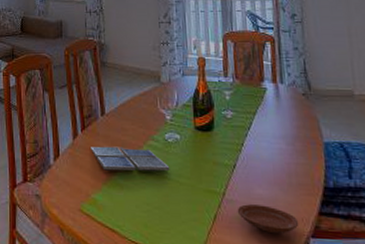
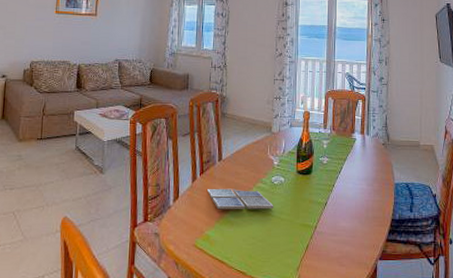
plate: present [237,204,299,234] -> none [325,235,371,258]

